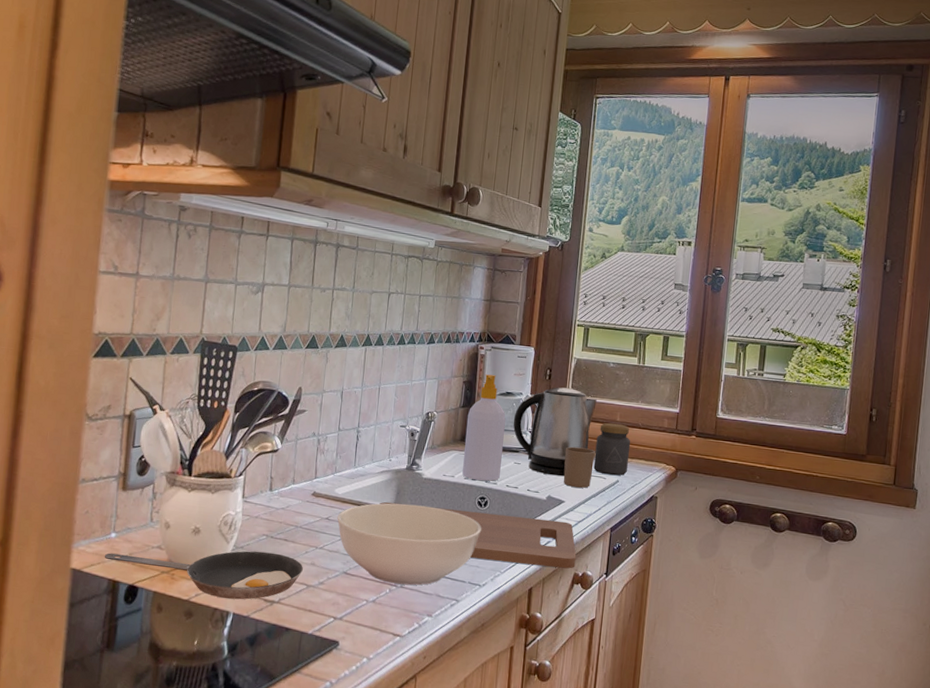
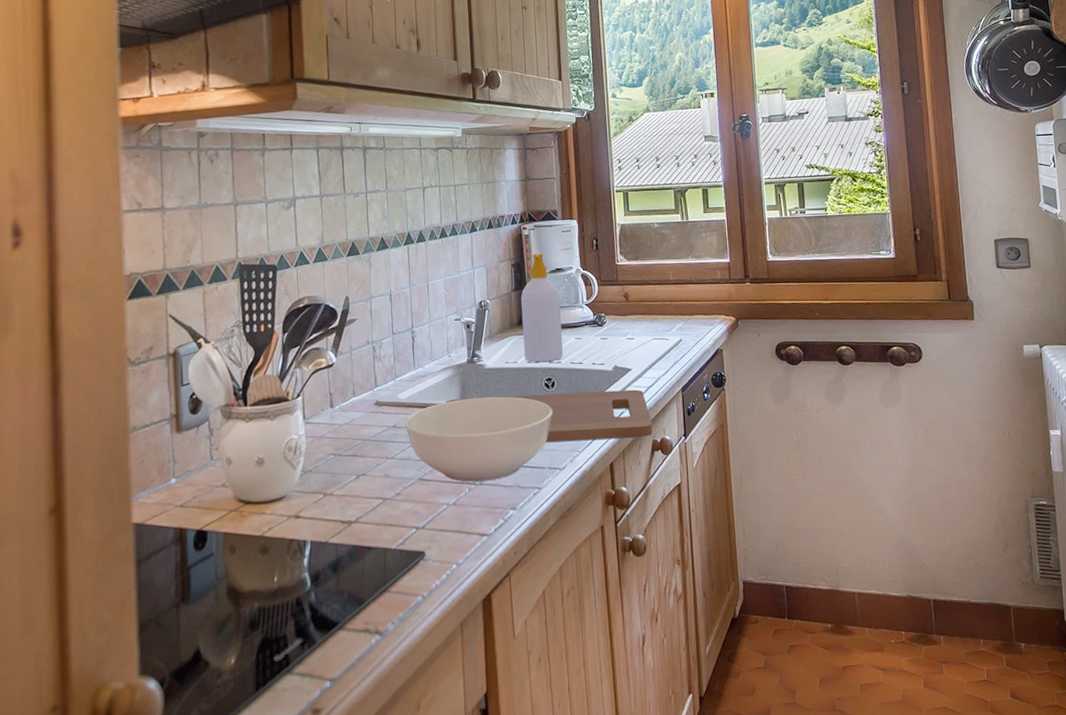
frying pan: present [104,551,303,600] -> none [166,471,377,527]
kettle: present [513,387,597,477] -> none [567,255,648,346]
mug: present [563,446,596,488] -> none [623,312,655,353]
jar: present [593,422,631,476] -> none [653,282,689,336]

